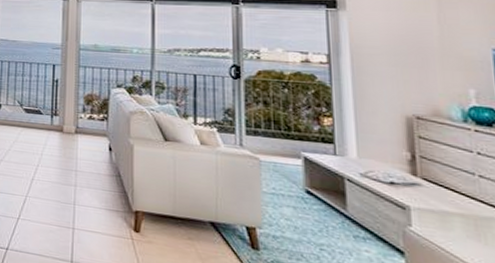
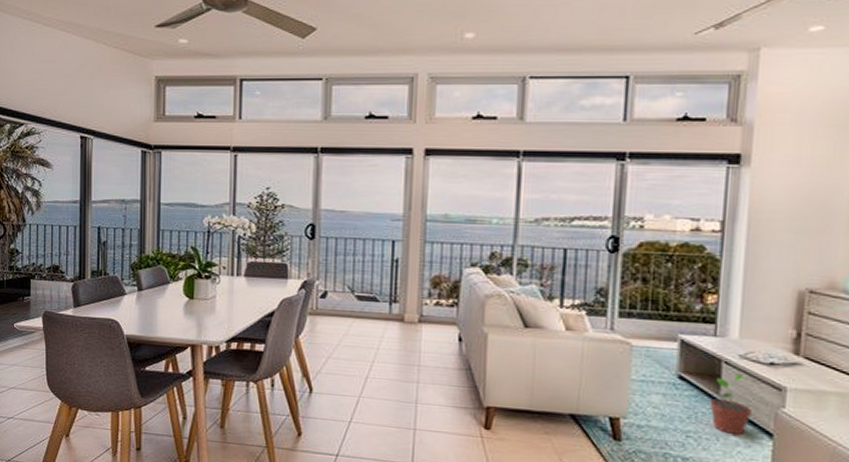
potted plant: none [338,191,380,251] -> present [709,373,752,435]

